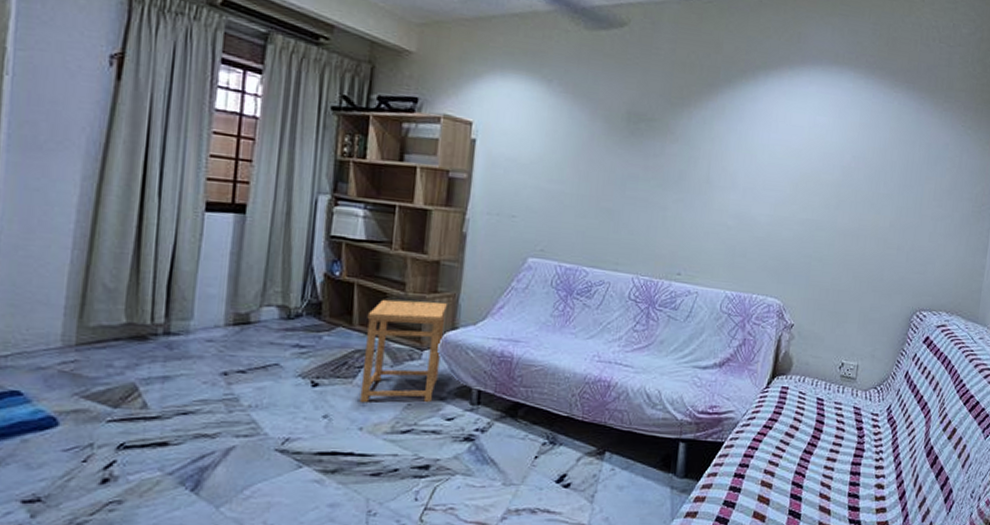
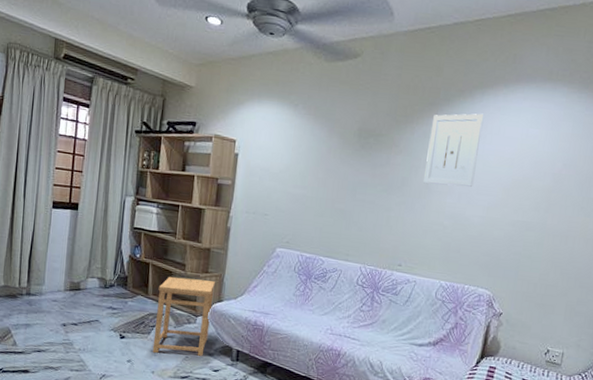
wall art: none [704,97,769,181] -> present [423,113,484,187]

